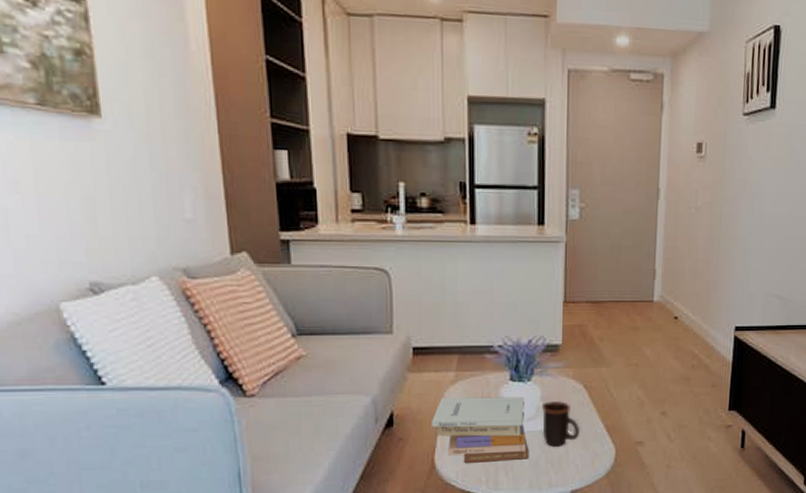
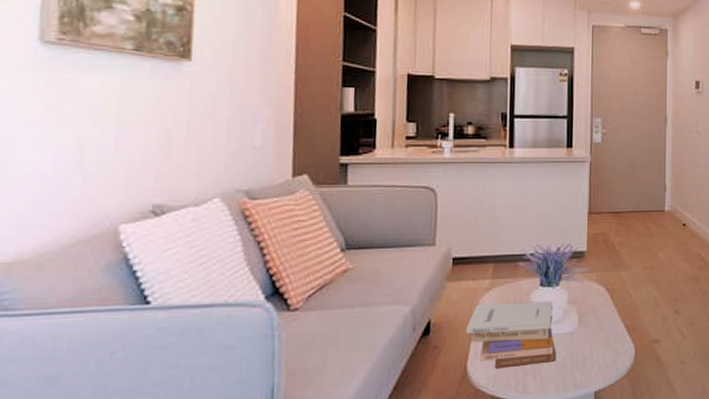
mug: present [541,401,581,448] -> none [568,304,603,349]

